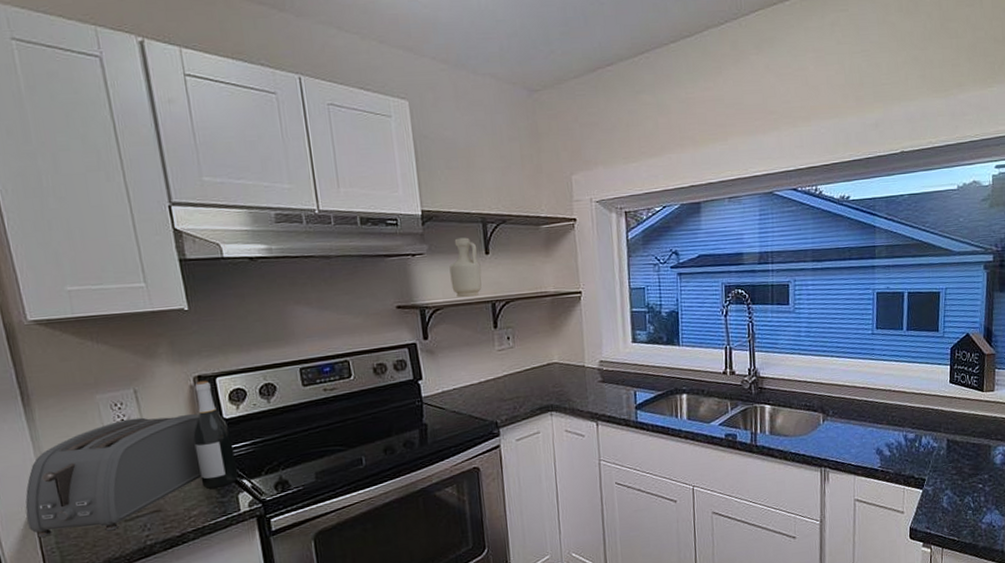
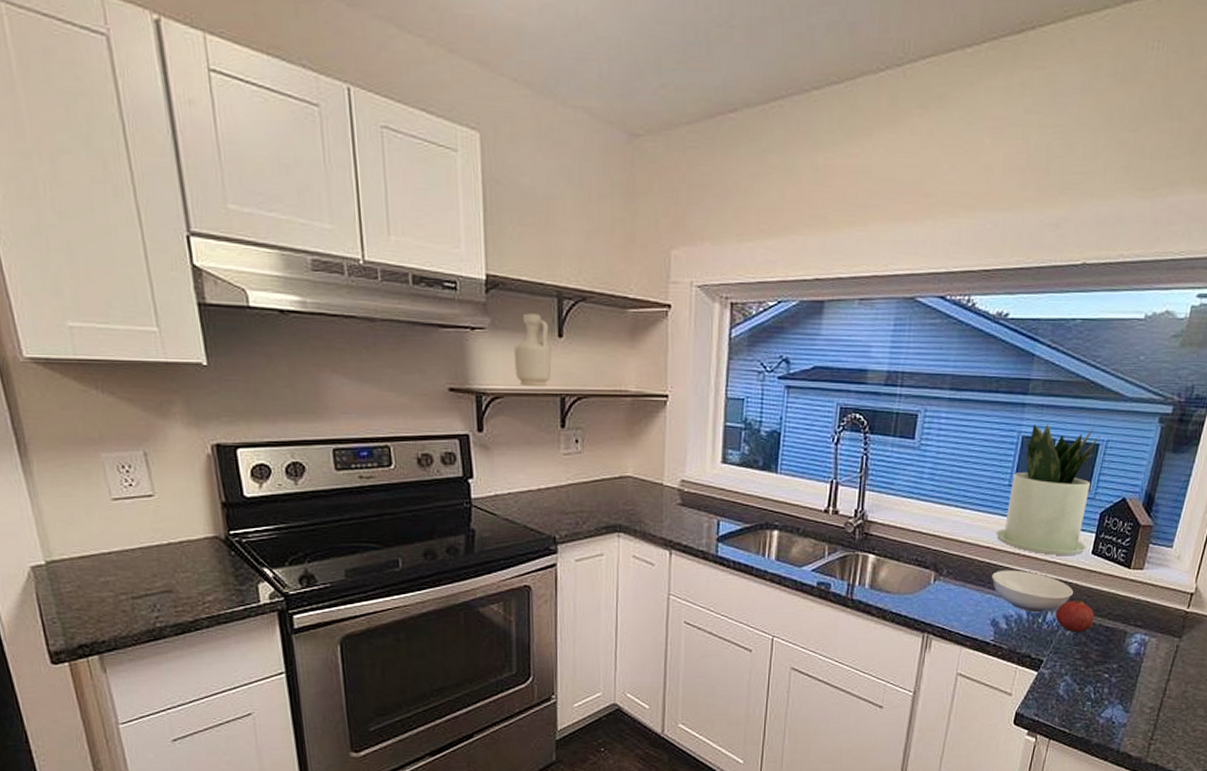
toaster: present [25,414,202,537] -> none [23,484,218,607]
wine bottle: present [193,380,239,489] -> none [209,450,260,574]
planter: none [868,279,945,388] -> present [996,424,1101,555]
bowl: none [870,404,941,439] -> present [992,570,1074,613]
fruit: none [928,422,962,452] -> present [1055,599,1095,633]

